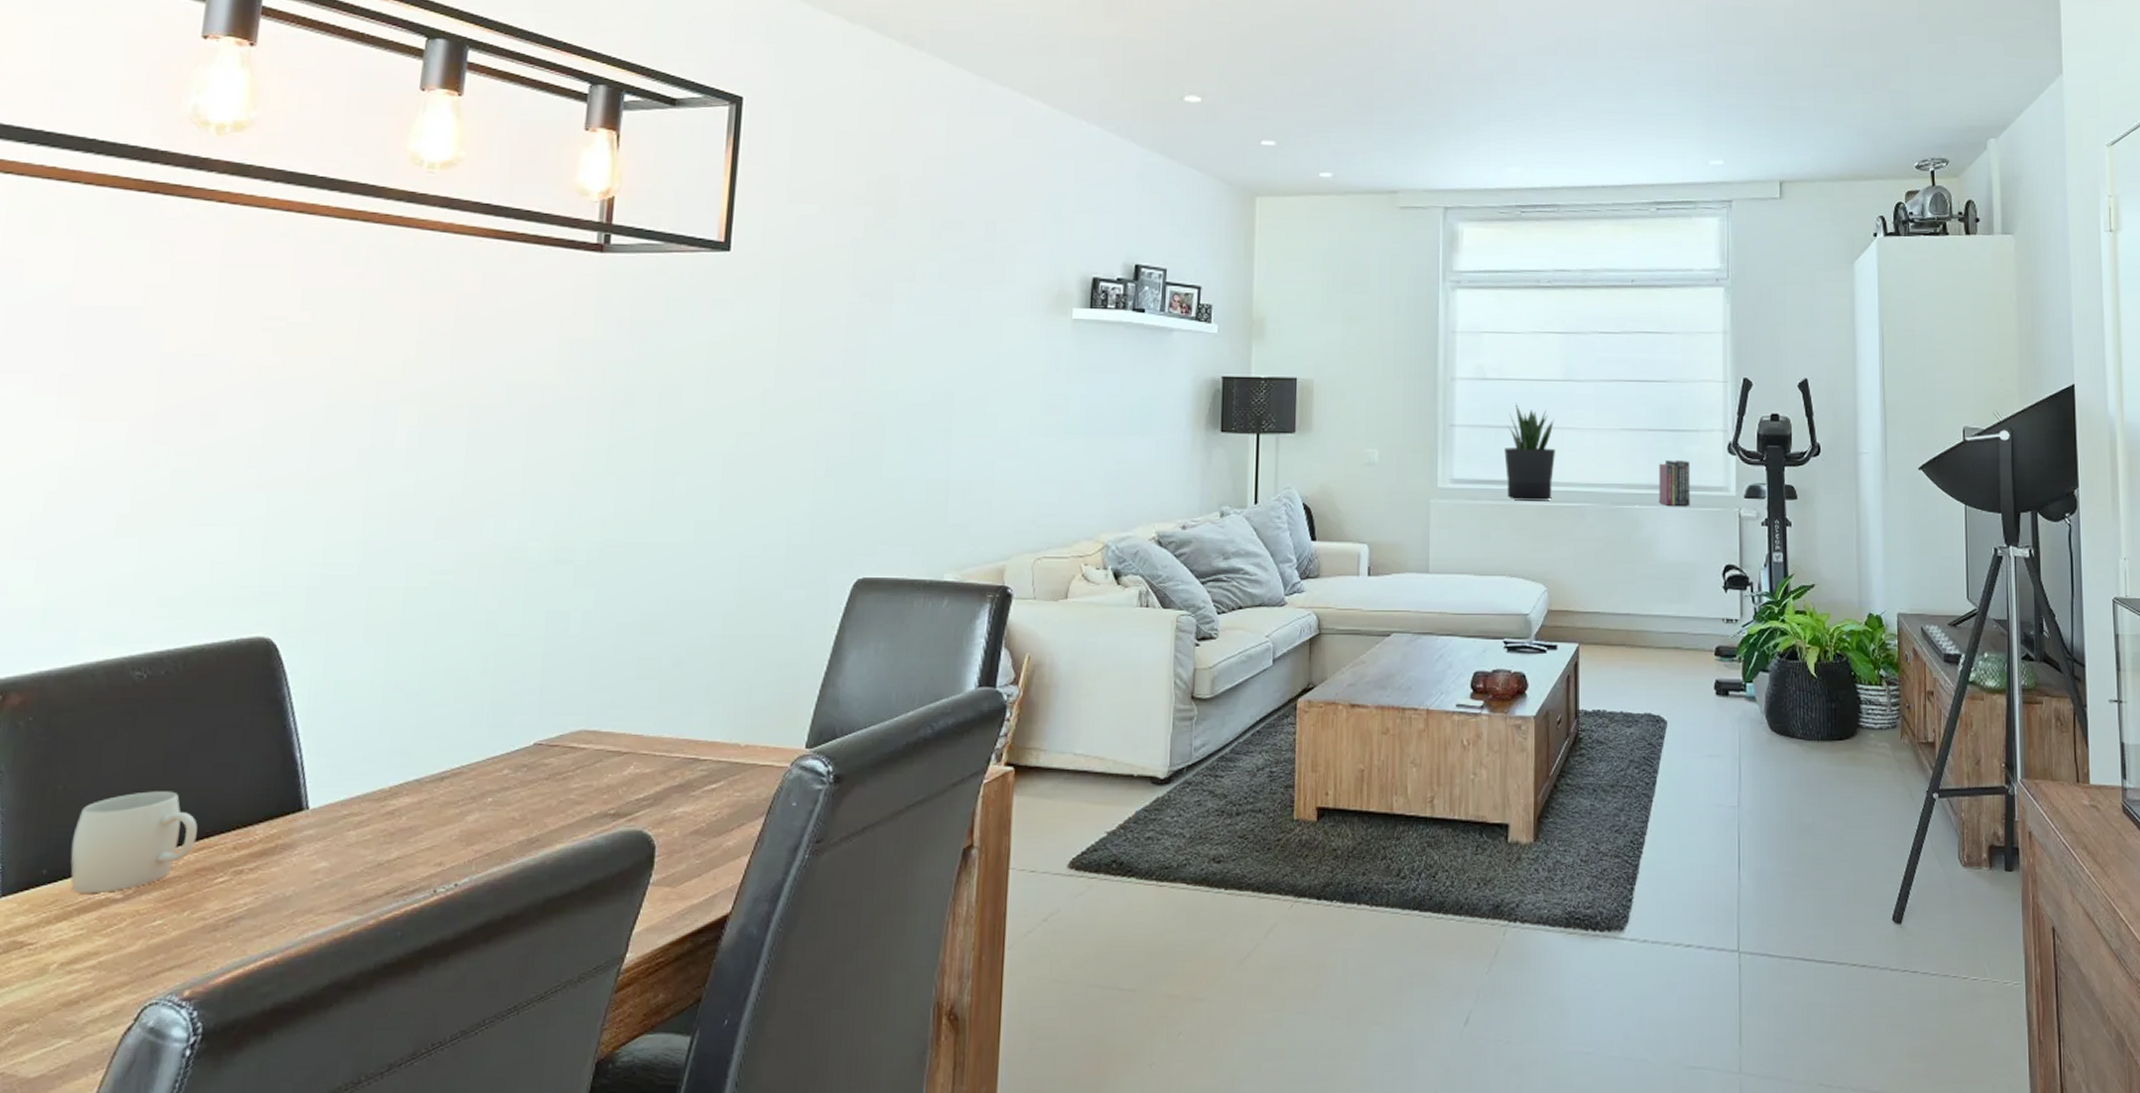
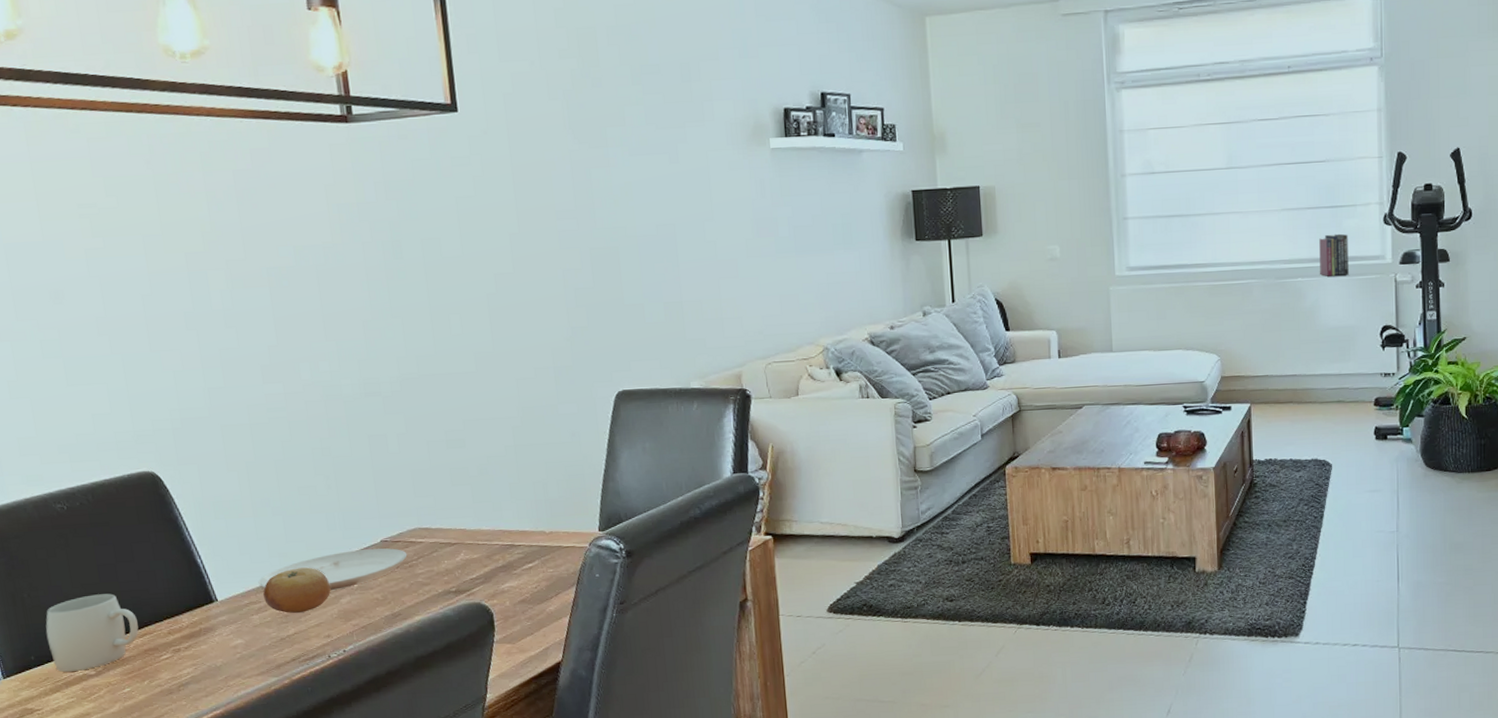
plate: none [366,752,564,803] -> present [258,548,408,590]
fruit: none [369,772,458,831] -> present [263,567,331,613]
planter: present [1504,403,1555,501] -> none [1175,193,1222,282]

